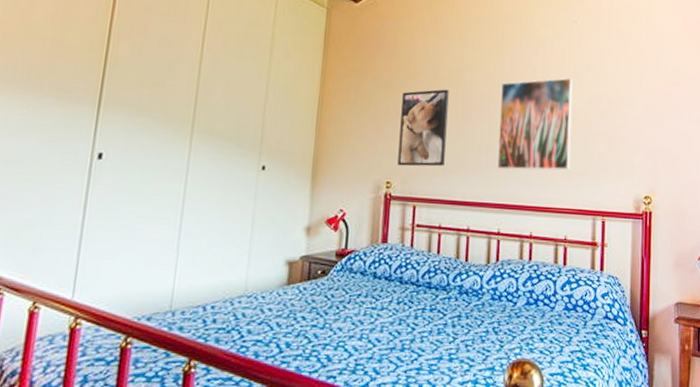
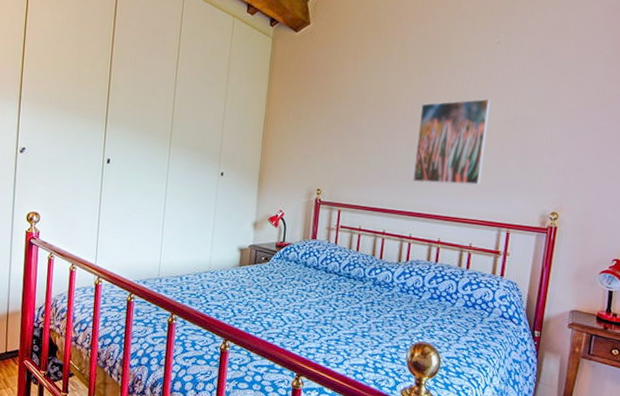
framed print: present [397,89,449,167] -> none [327,109,374,178]

